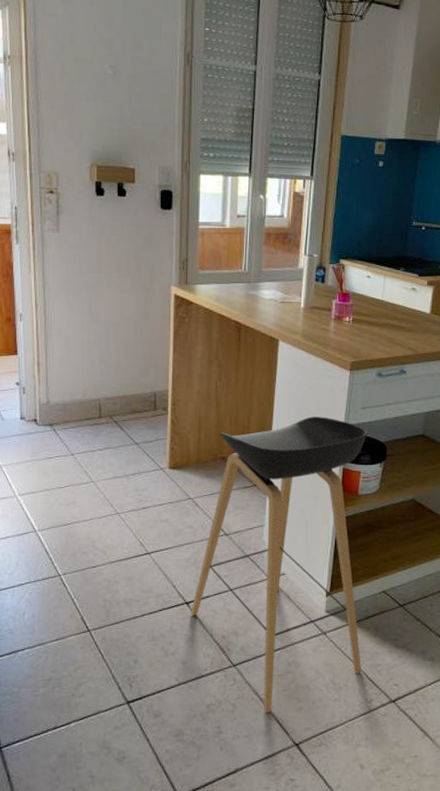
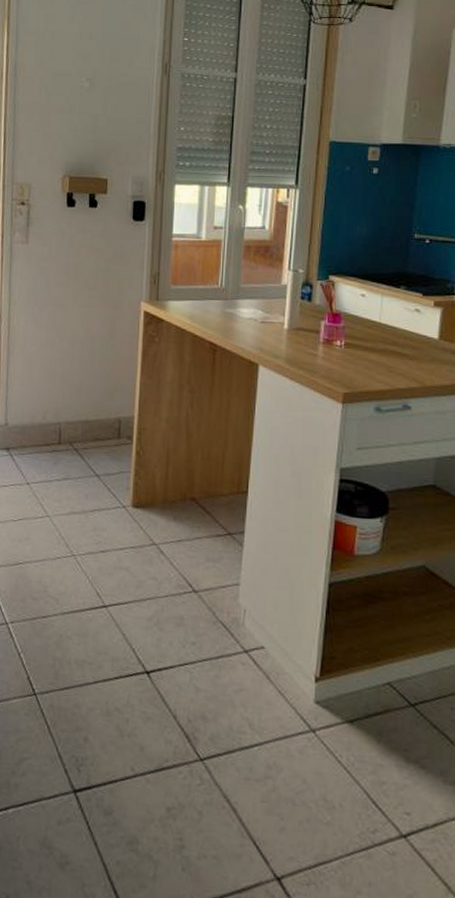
stool: present [191,416,367,714] -> none [151,455,364,830]

